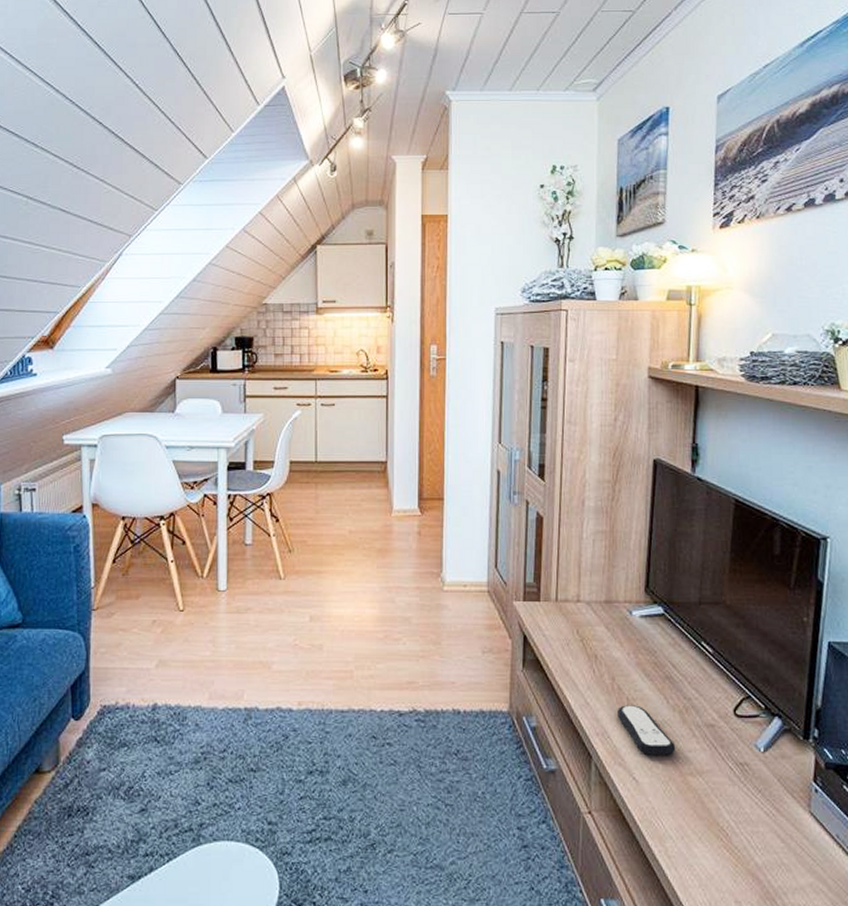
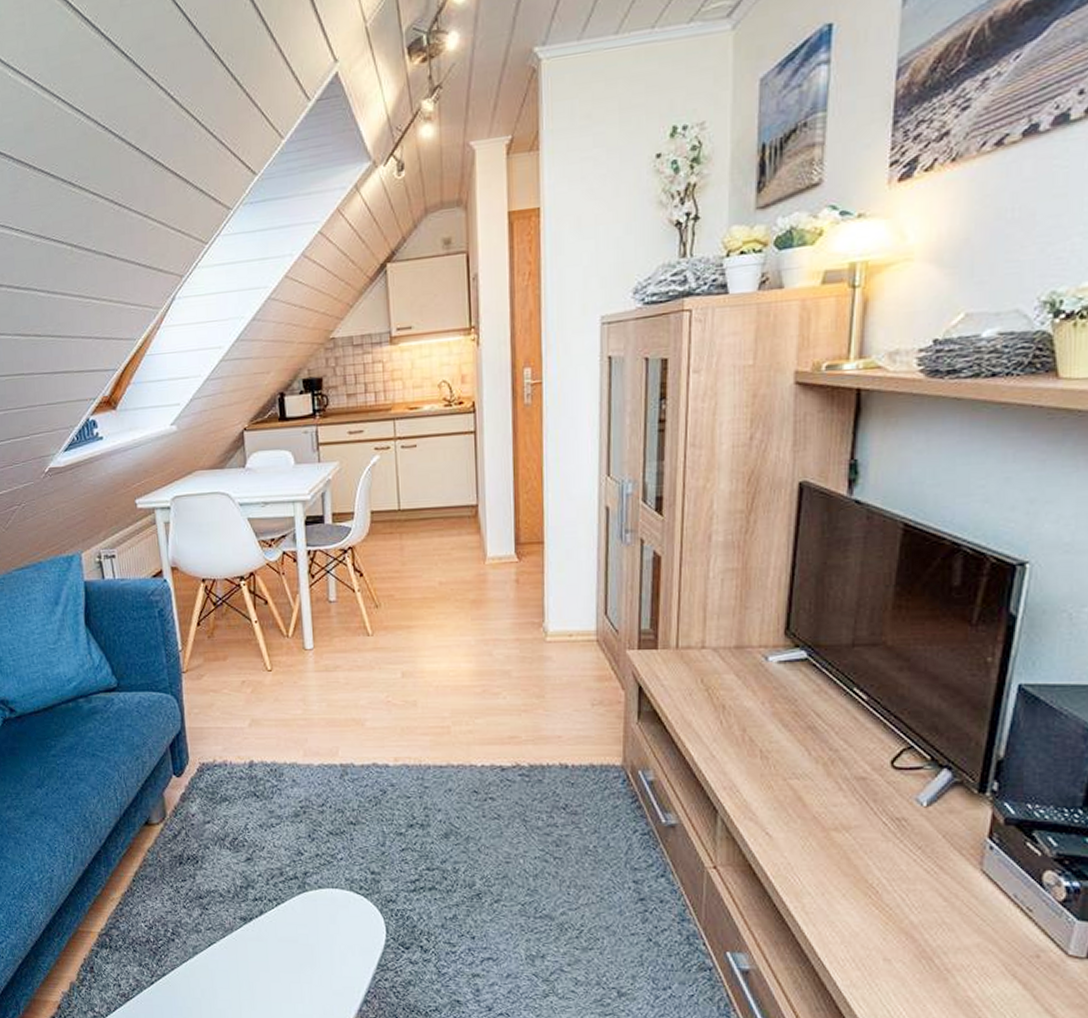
remote control: present [617,705,676,756] -> none [749,757,818,811]

